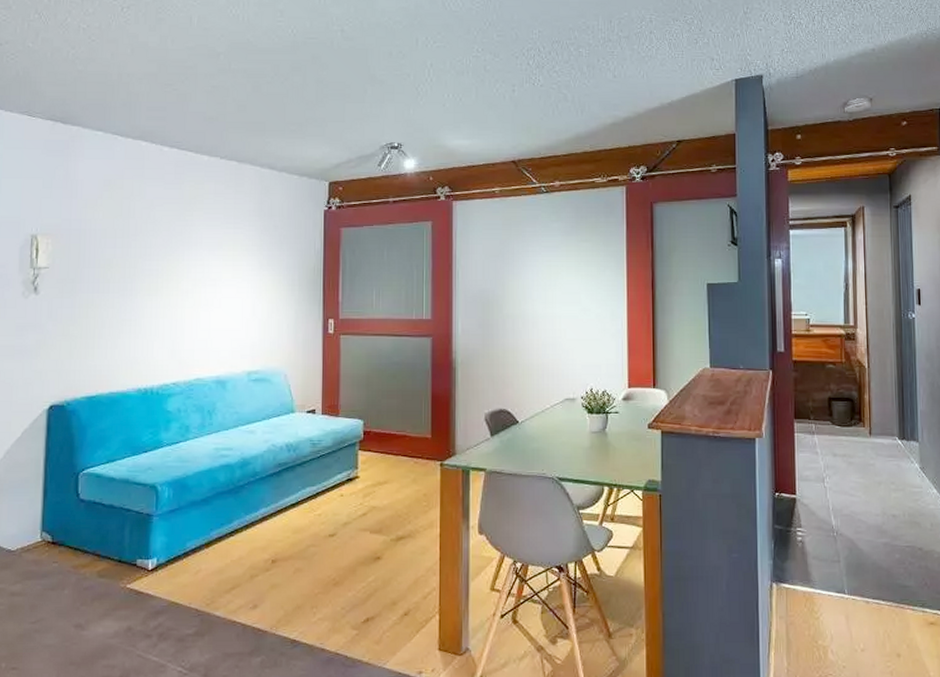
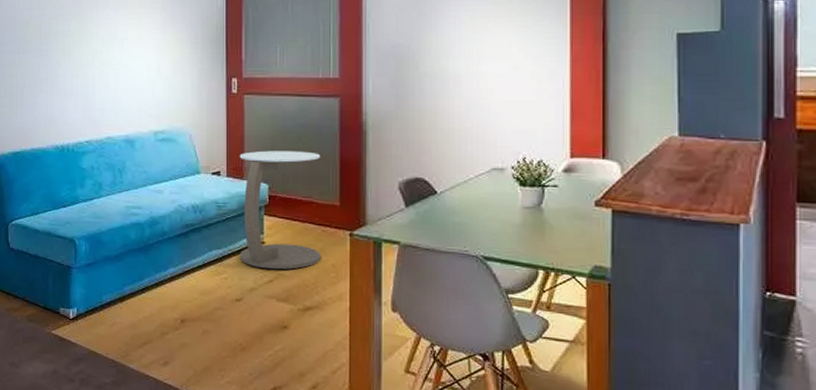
side table: none [334,388,413,503] -> present [239,150,321,270]

